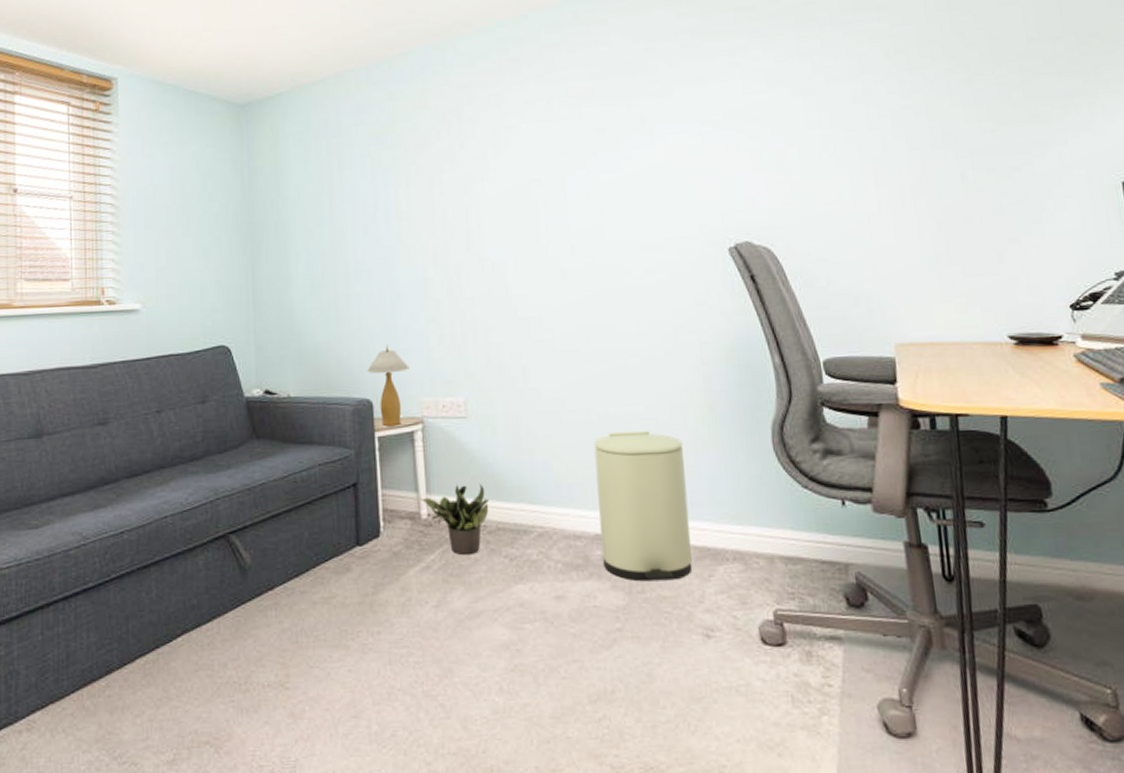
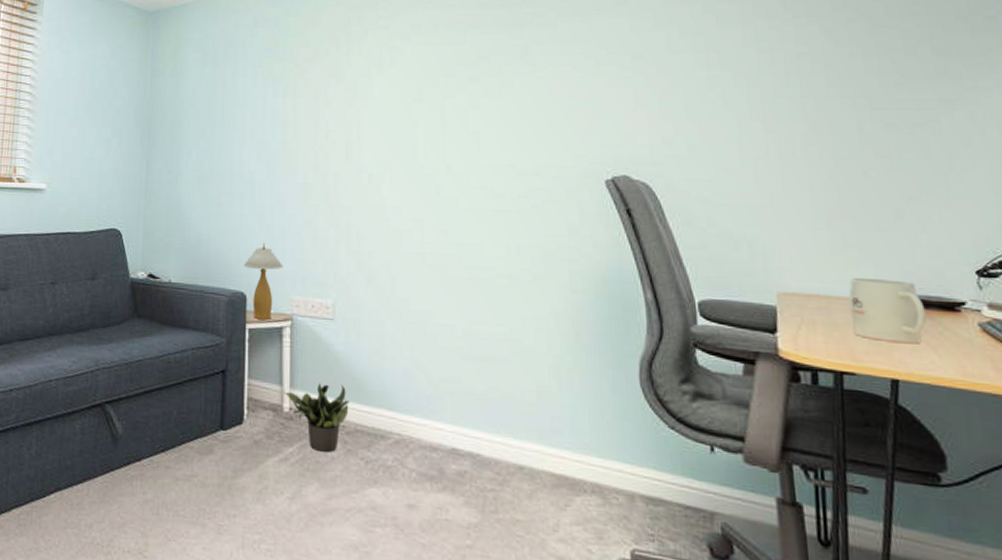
pedal bin: present [593,430,693,582] -> none [456,349,549,505]
mug: none [959,320,1029,381] -> present [848,277,927,344]

